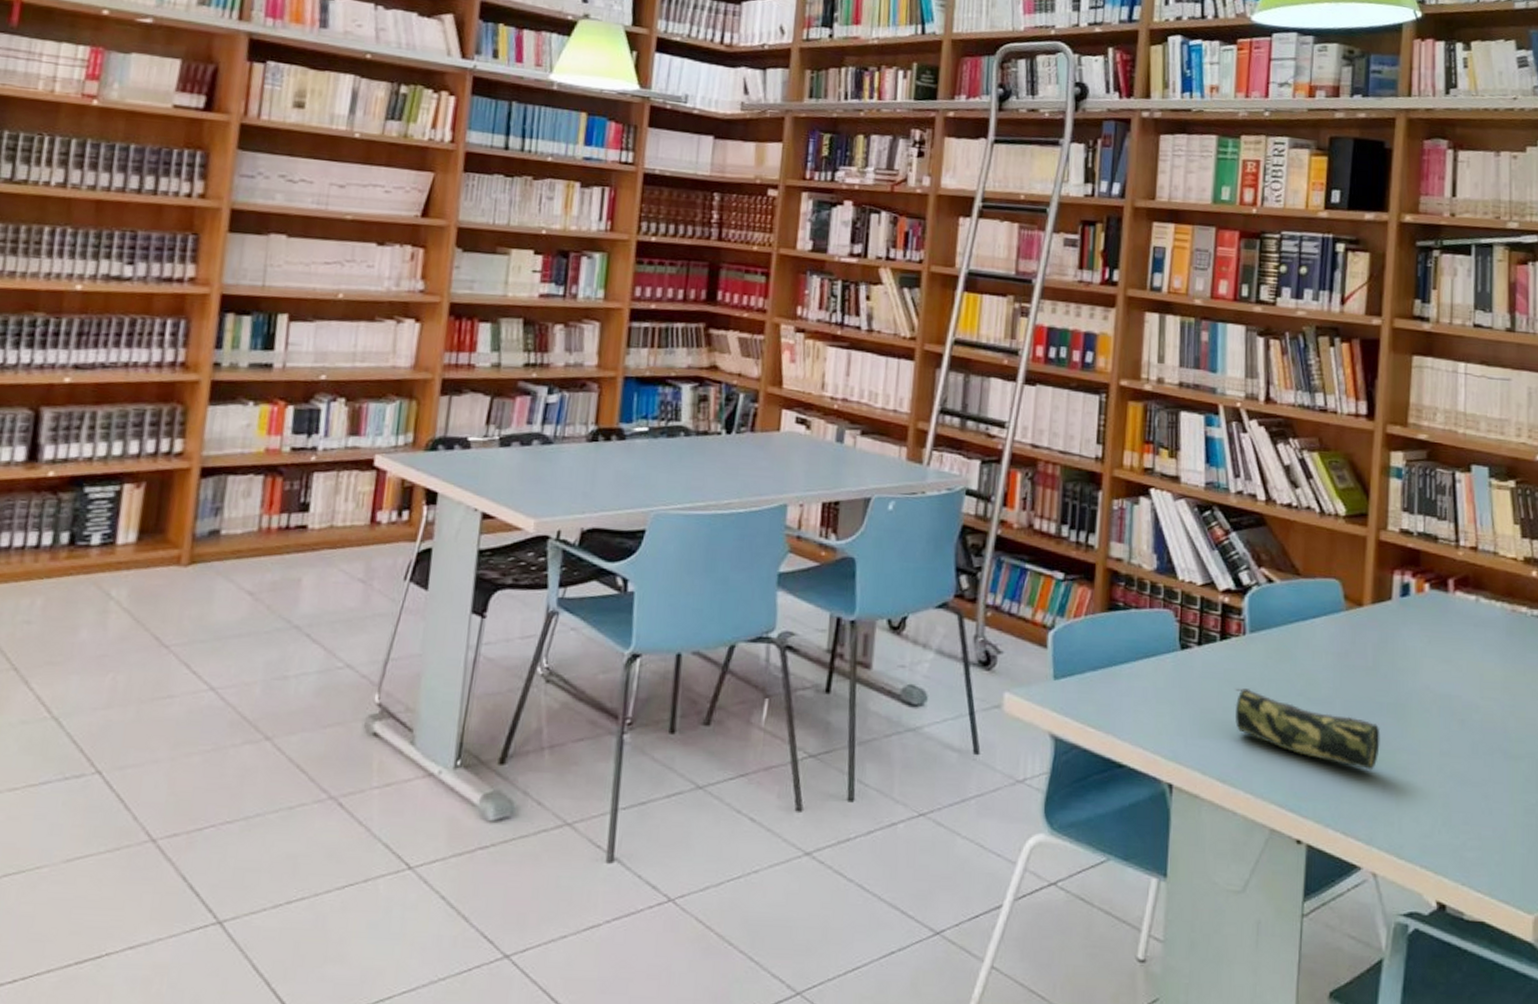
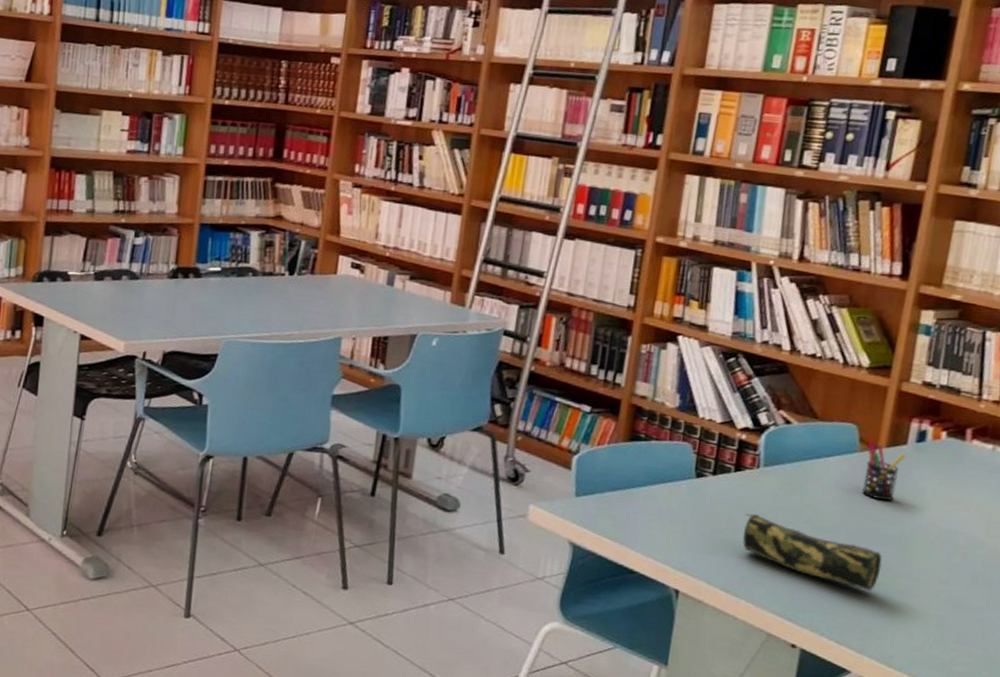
pen holder: none [1352,595,1393,665] -> present [862,439,907,501]

